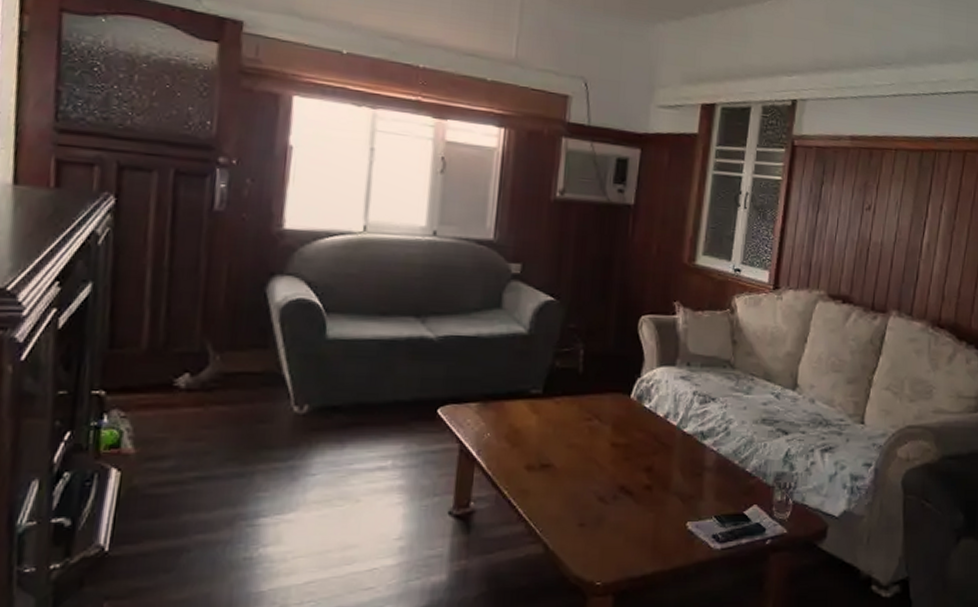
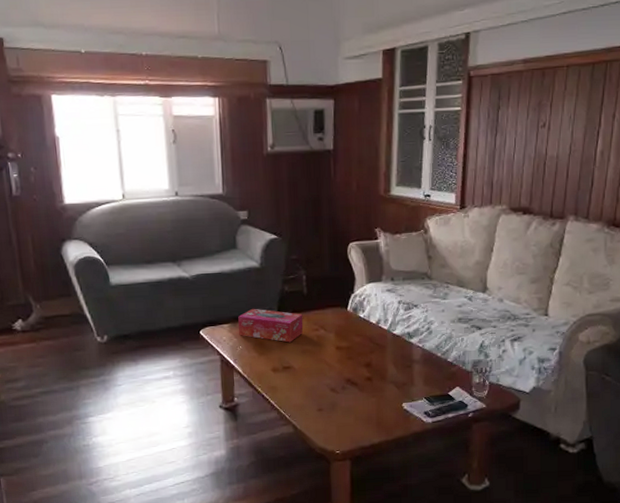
tissue box: none [489,385,574,433] -> present [238,308,304,343]

